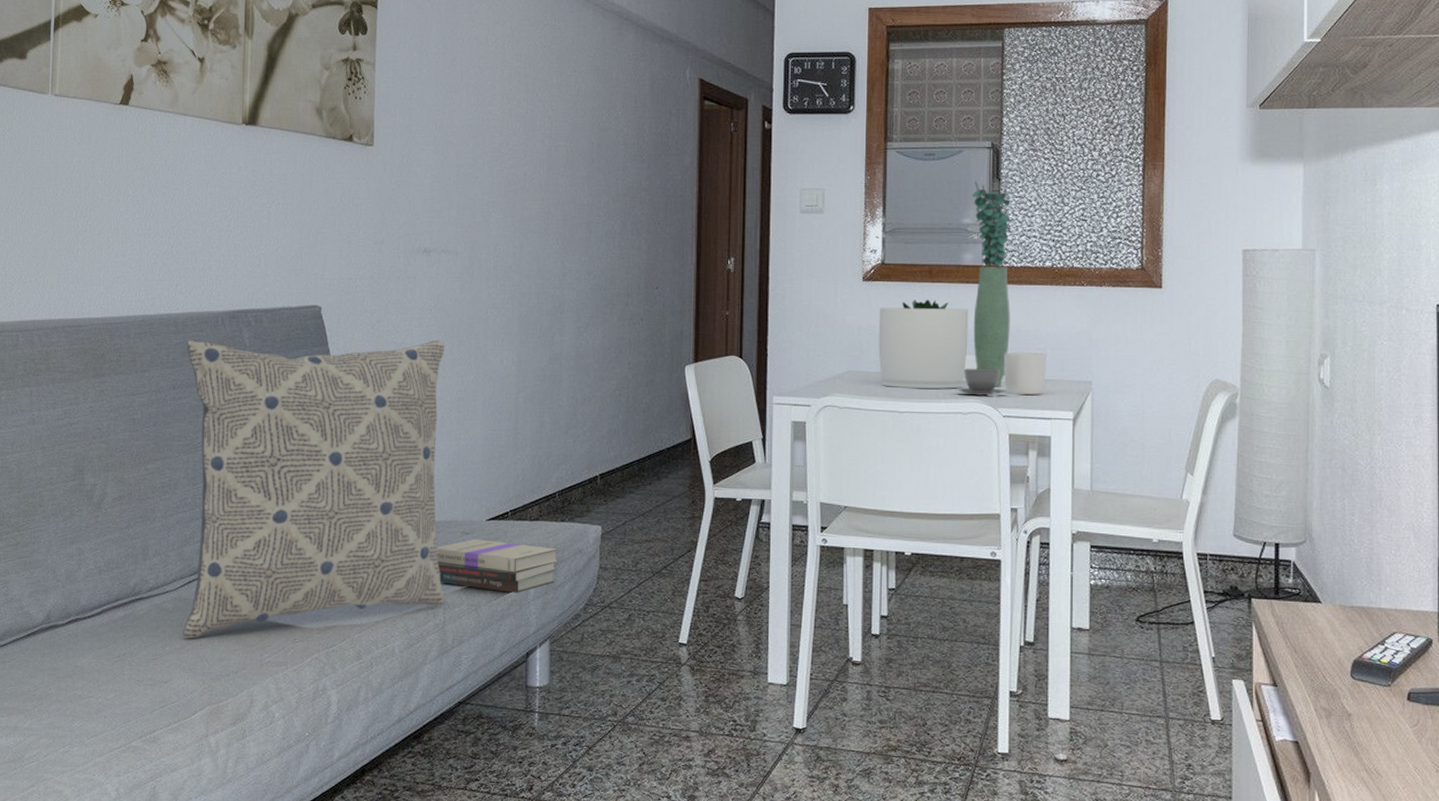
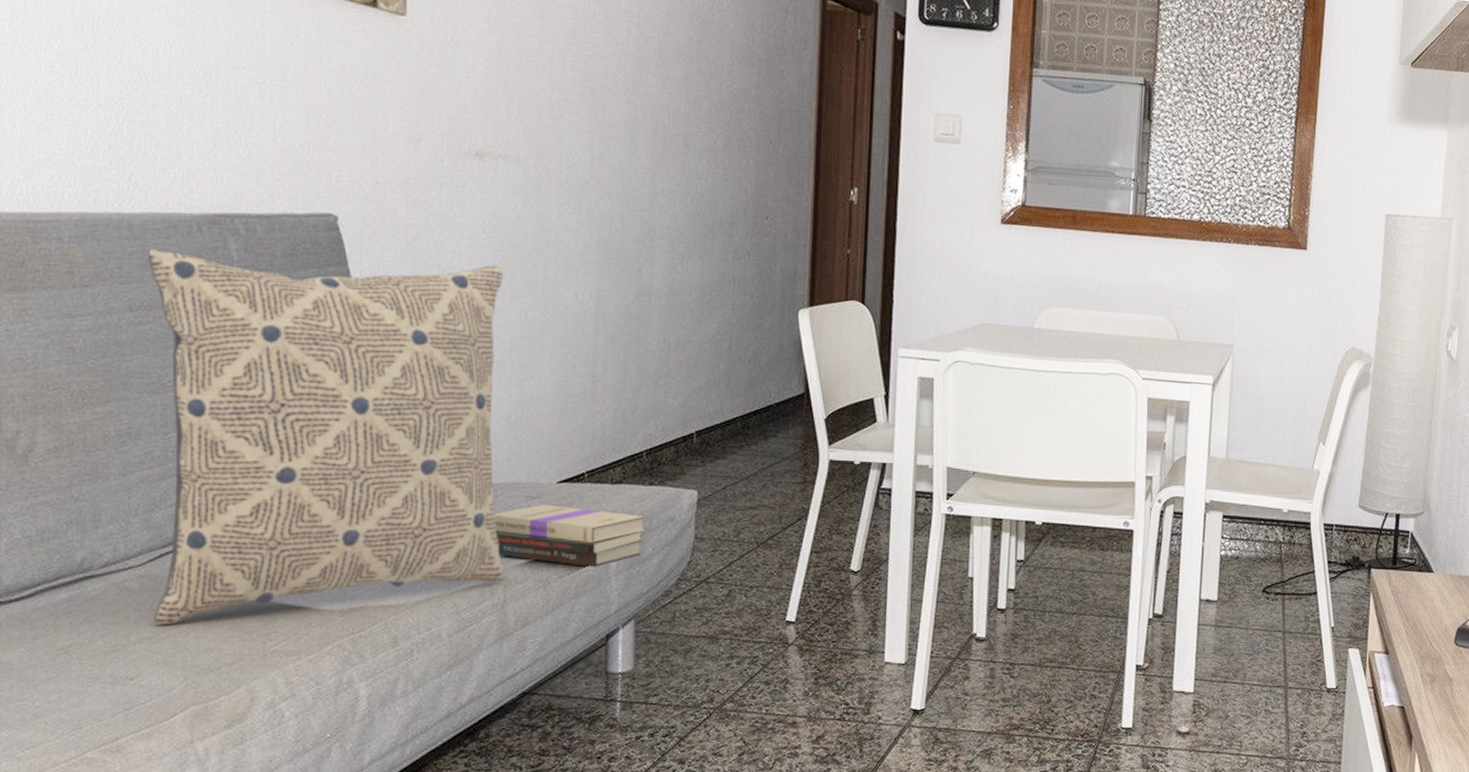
planter: present [878,299,969,389] -> none [1015,248,1112,348]
teacup: present [955,368,1008,396] -> none [1095,325,1149,356]
vase: present [972,181,1012,387] -> none [1115,120,1161,347]
mug: present [1004,352,1046,395] -> none [1145,310,1189,357]

